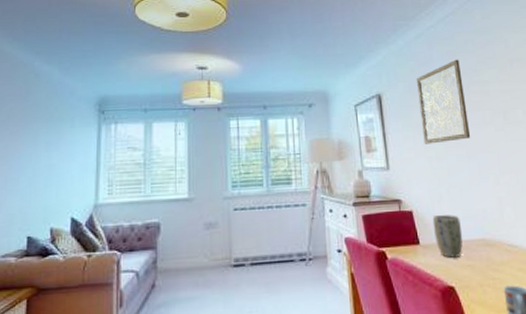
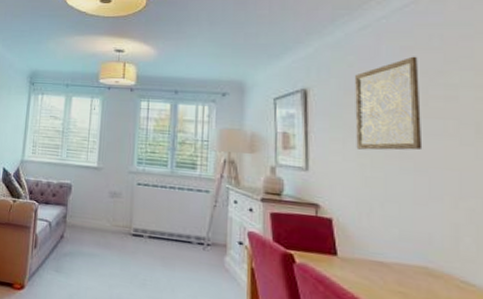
plant pot: present [432,215,463,258] -> none [357,229,396,281]

